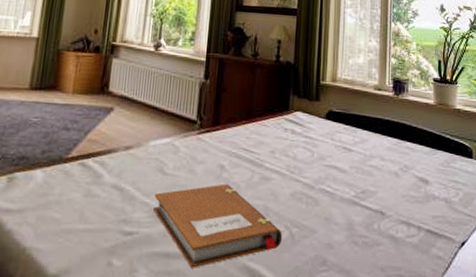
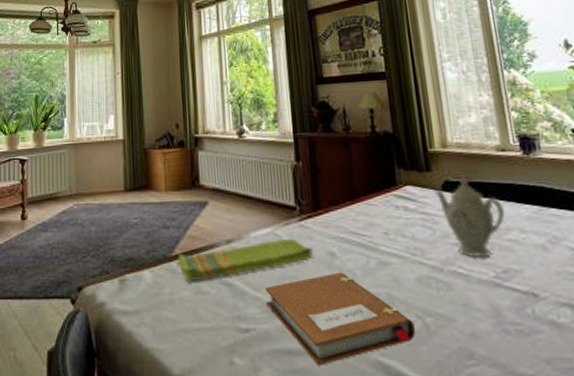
dish towel: none [73,149,205,185] -> present [177,238,313,282]
teapot: none [318,108,371,180] -> present [434,176,505,258]

